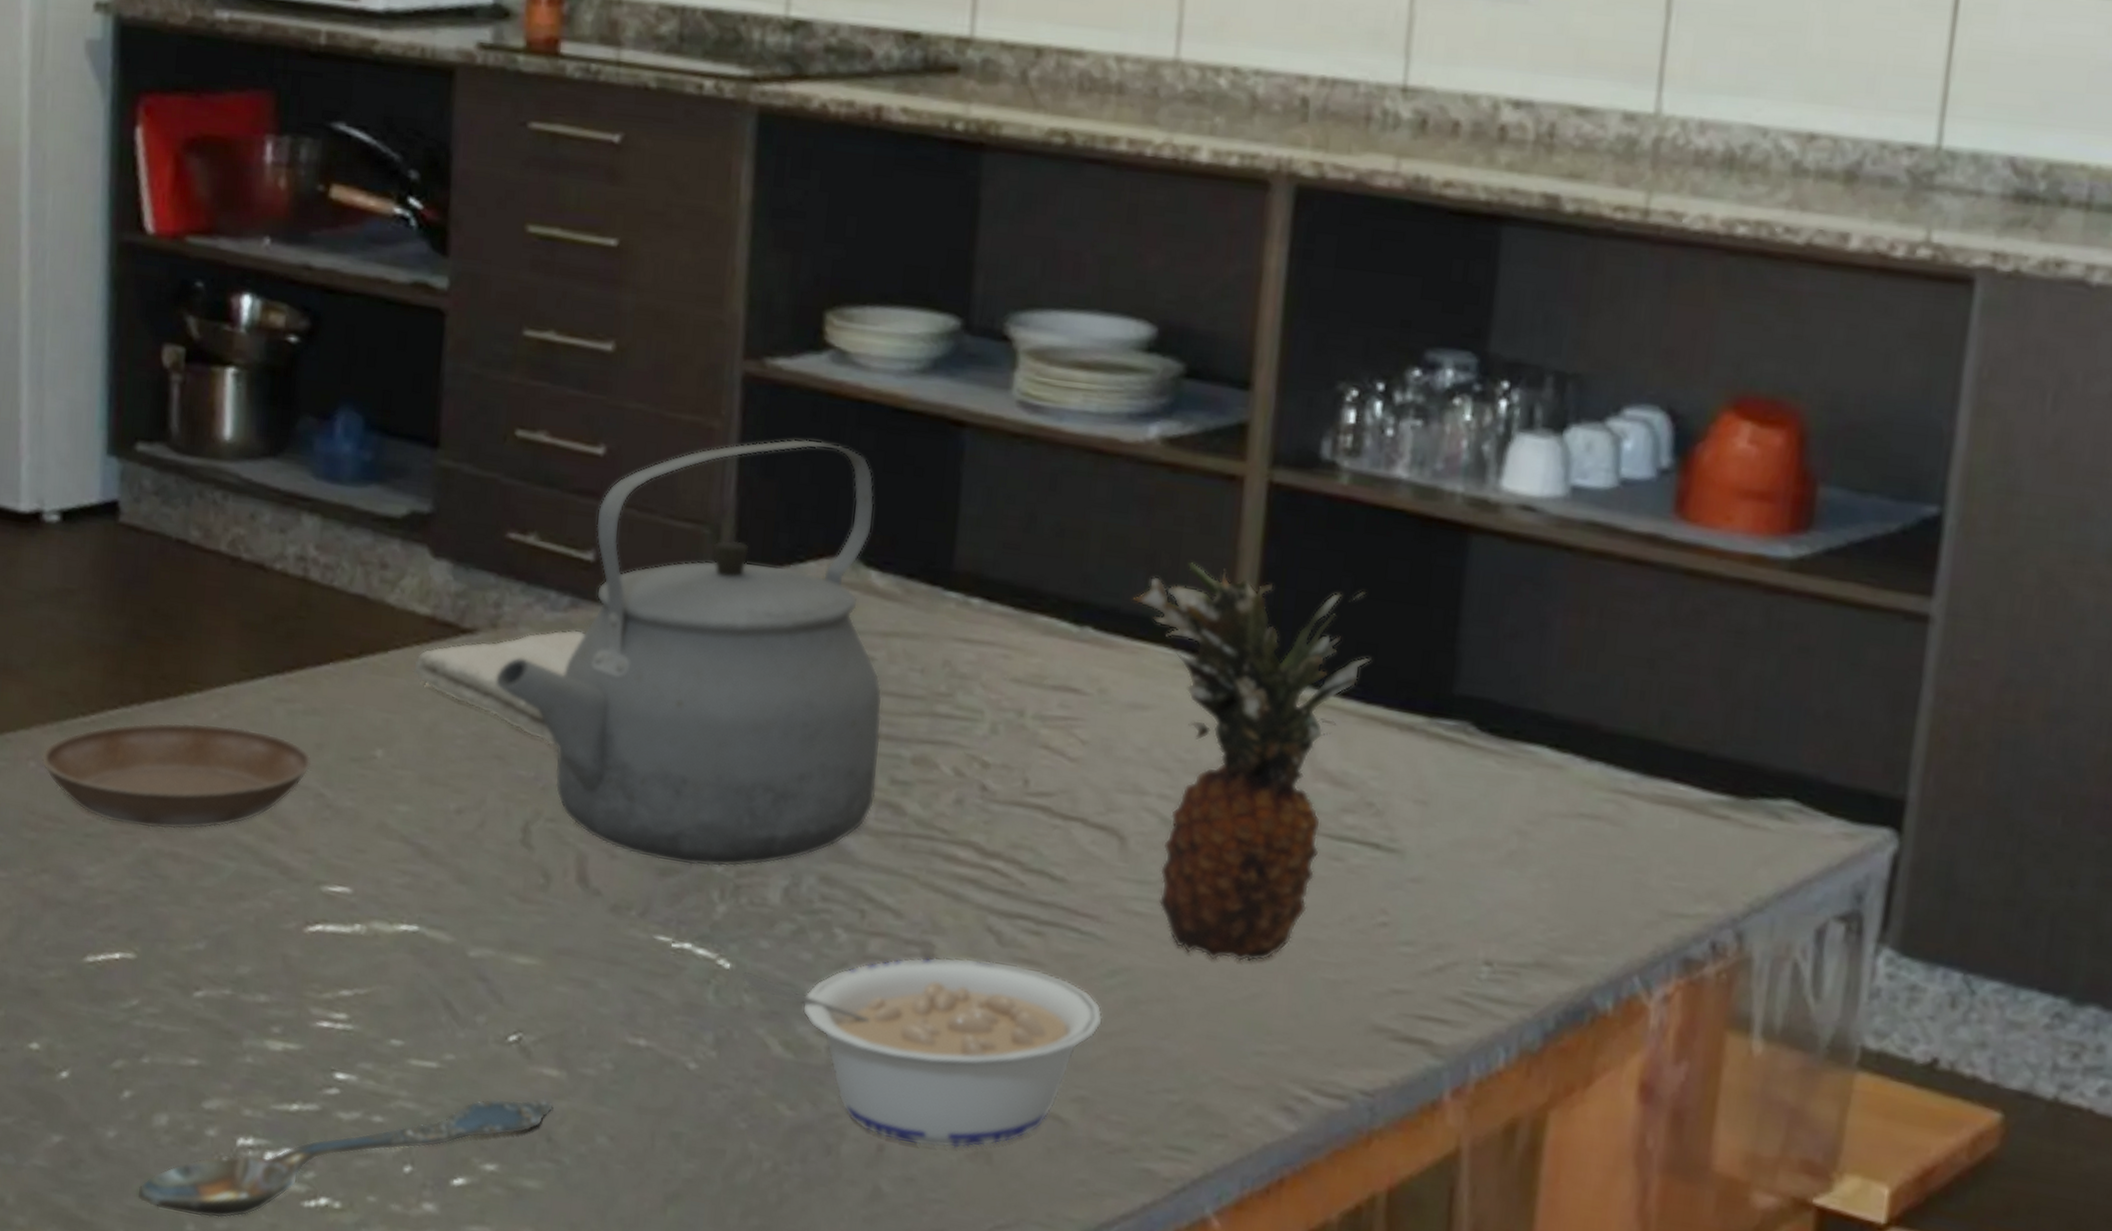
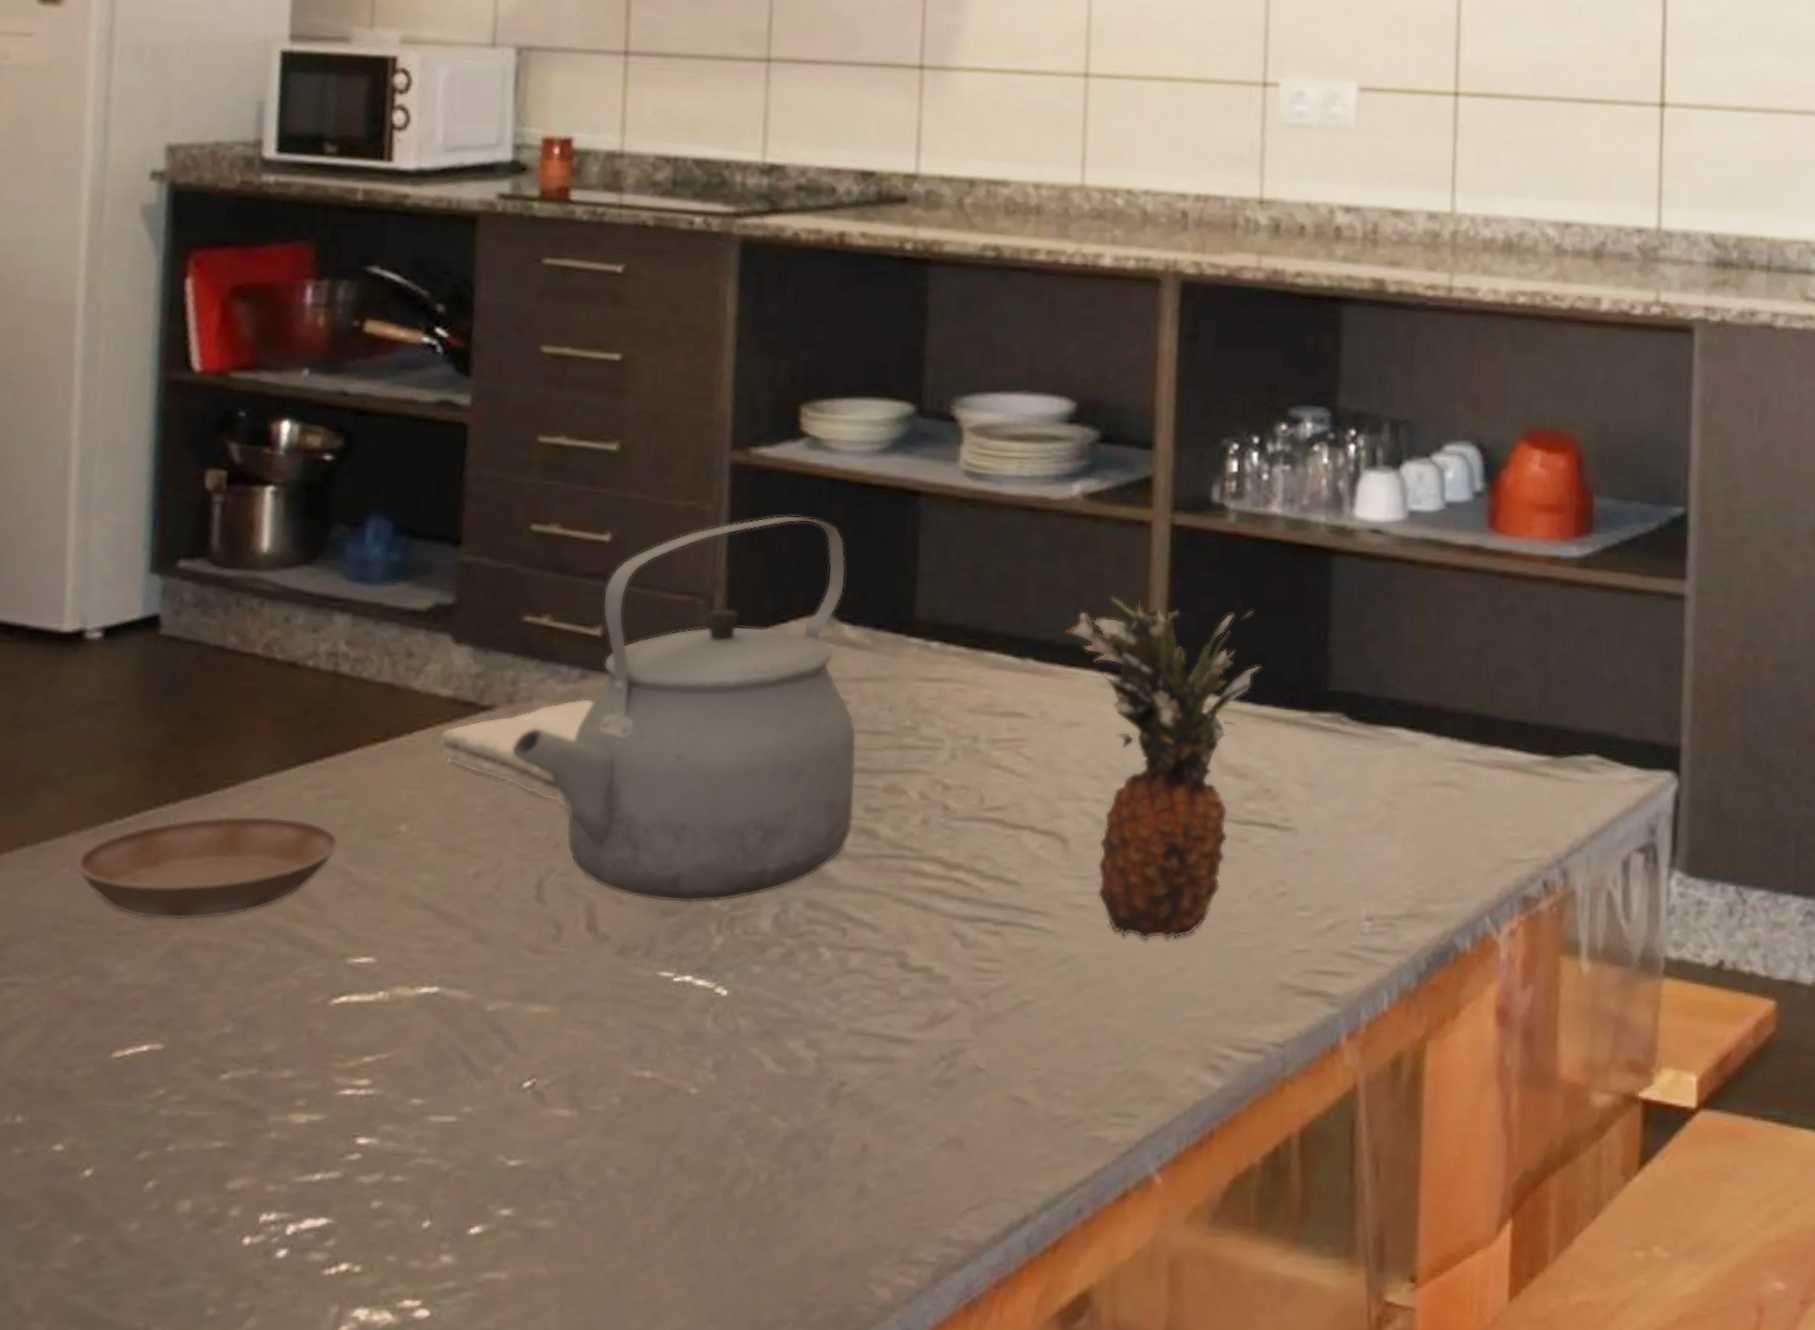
spoon: present [136,1098,554,1218] -> none [157,1140,566,1299]
legume: present [741,957,1103,1148] -> none [737,962,1055,1141]

